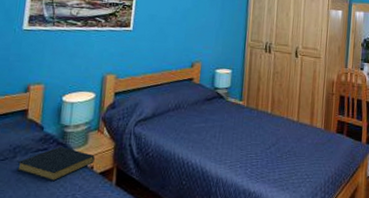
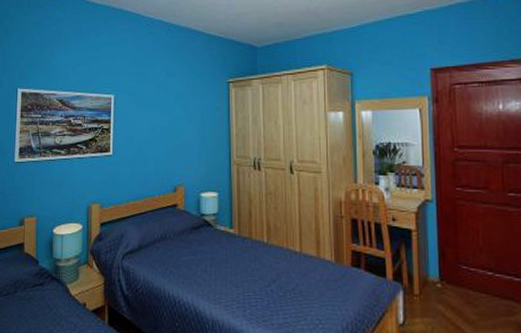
hardback book: present [16,146,95,182] -> none [18,281,86,319]

